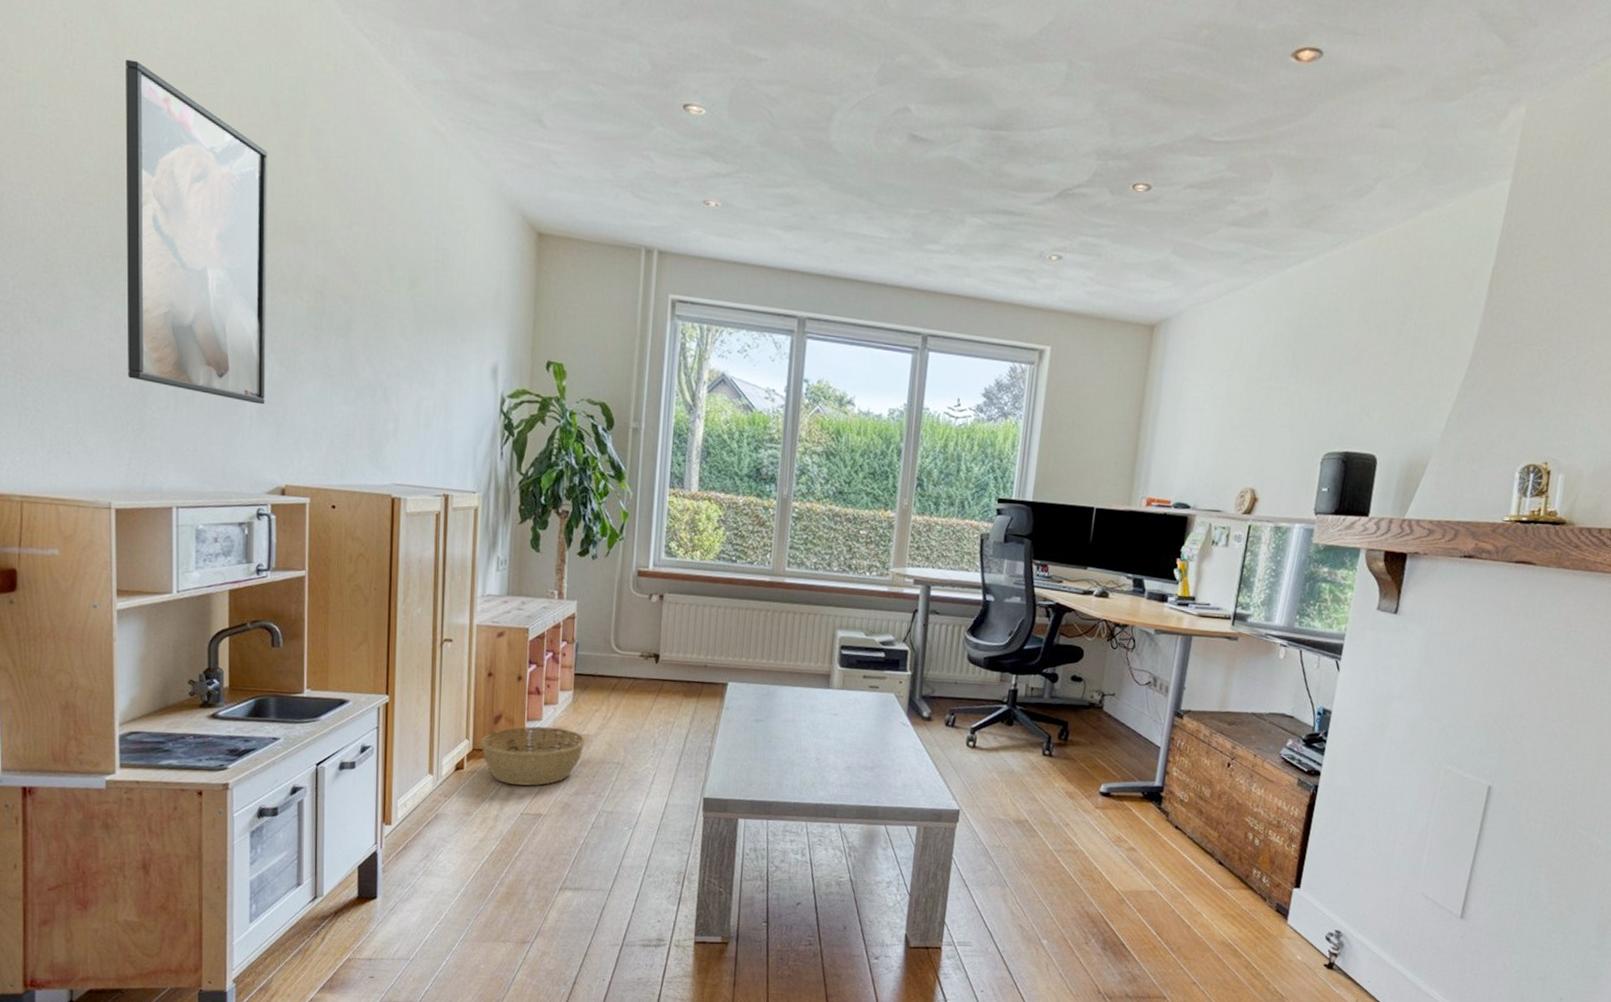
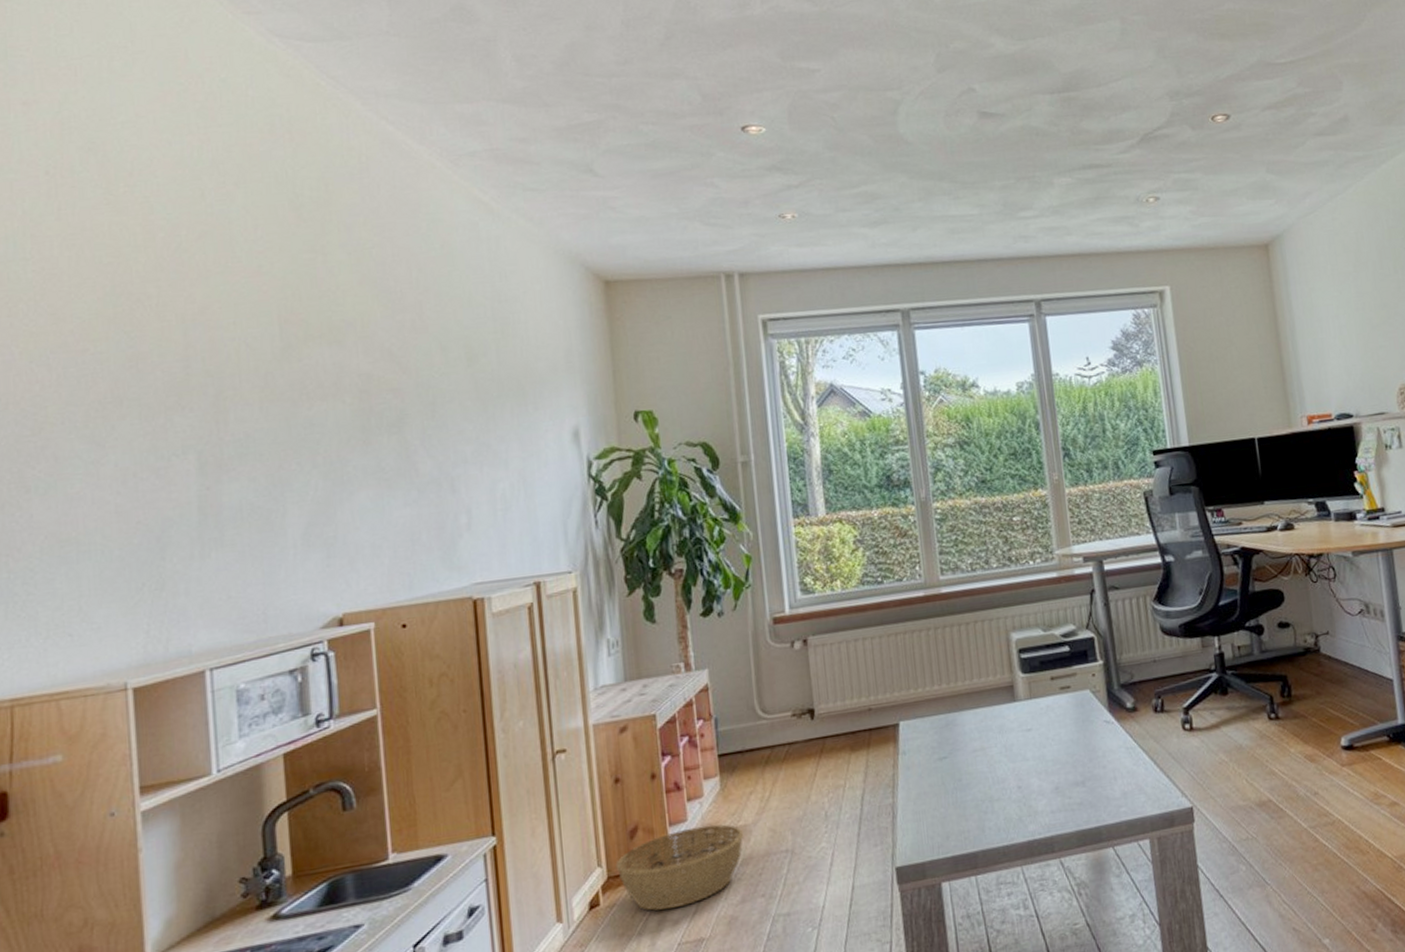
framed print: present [126,59,268,405] -> none [120,192,311,533]

